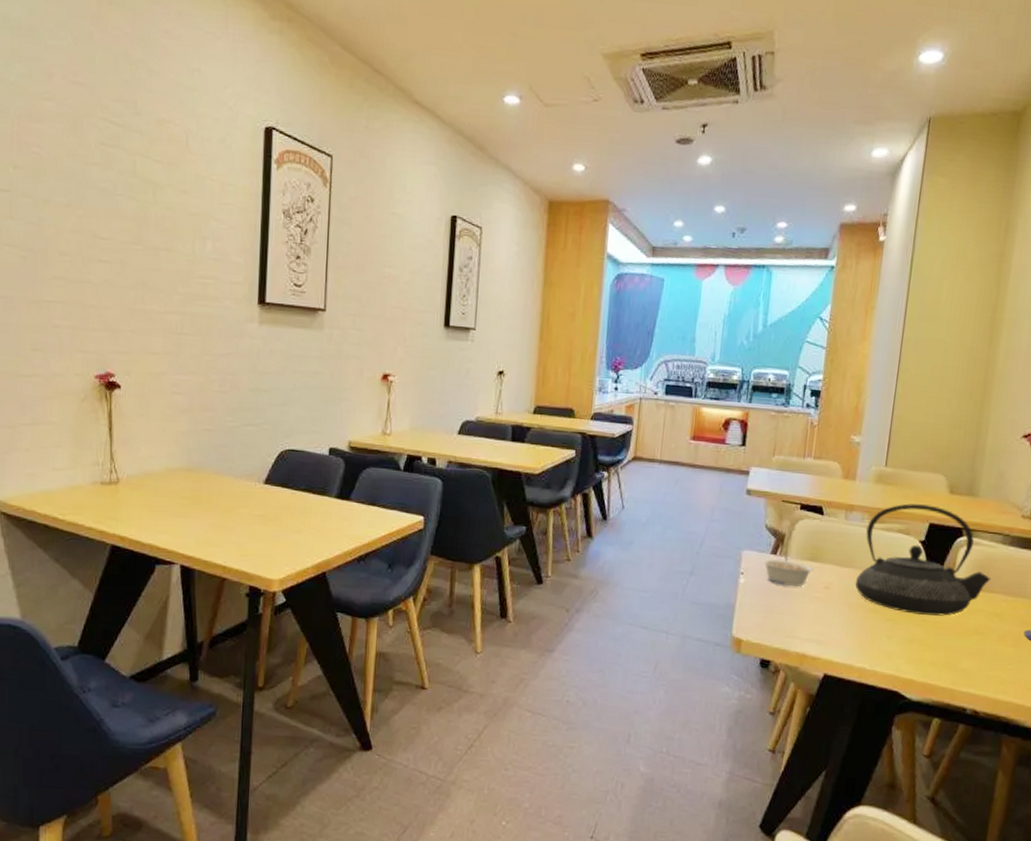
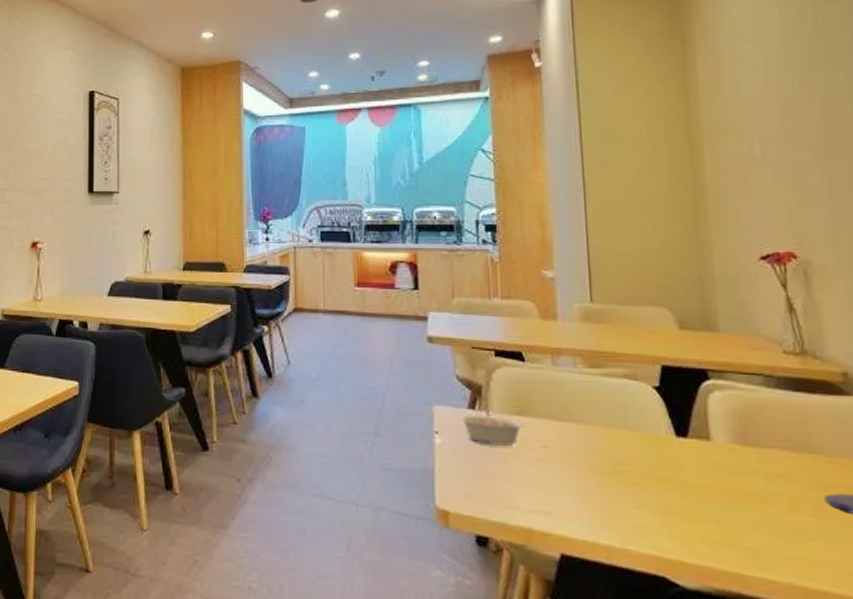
teapot: present [855,503,991,617] -> none [579,343,761,480]

